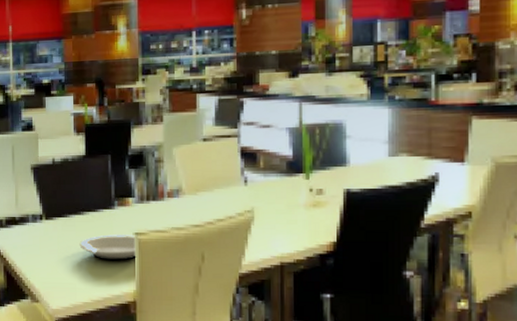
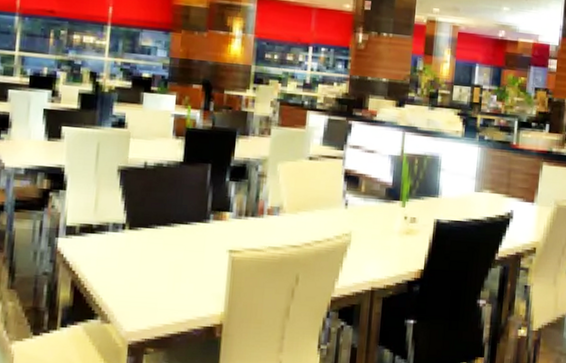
plate: present [79,234,136,261] -> none [165,250,230,280]

